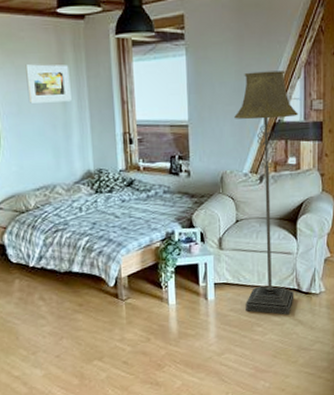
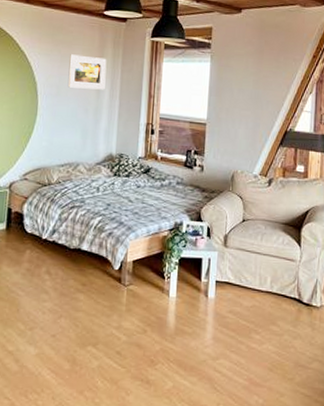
floor lamp: present [234,70,298,315] -> none [245,83,308,326]

